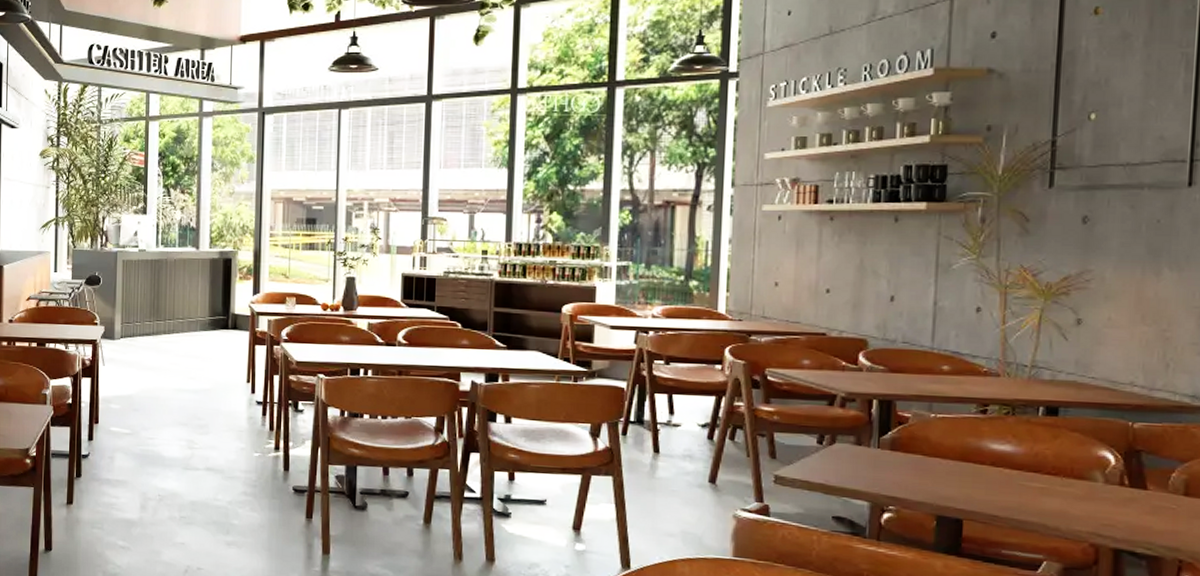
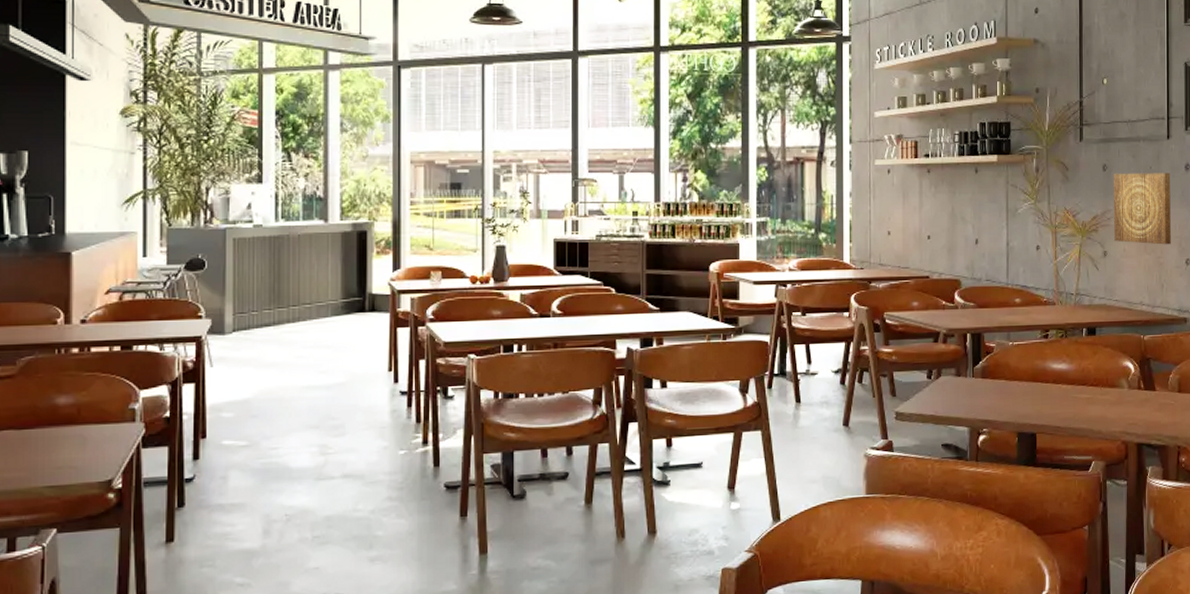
wall art: none [1094,226,1191,316] -> present [1113,173,1171,245]

